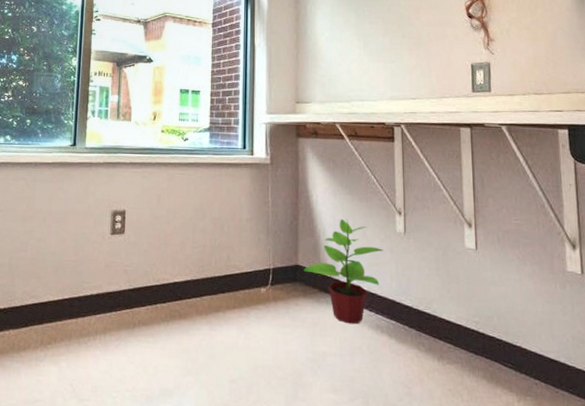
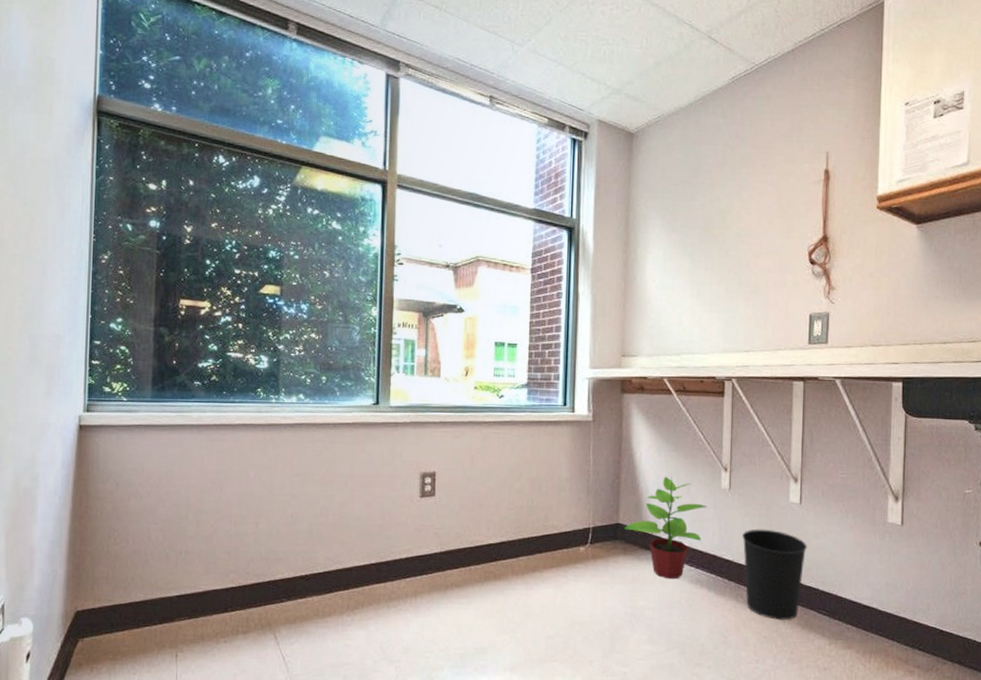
wastebasket: none [420,274,486,372] -> present [742,529,807,620]

